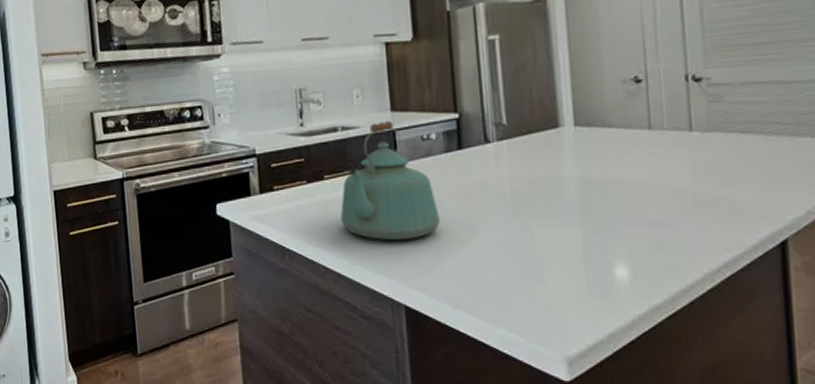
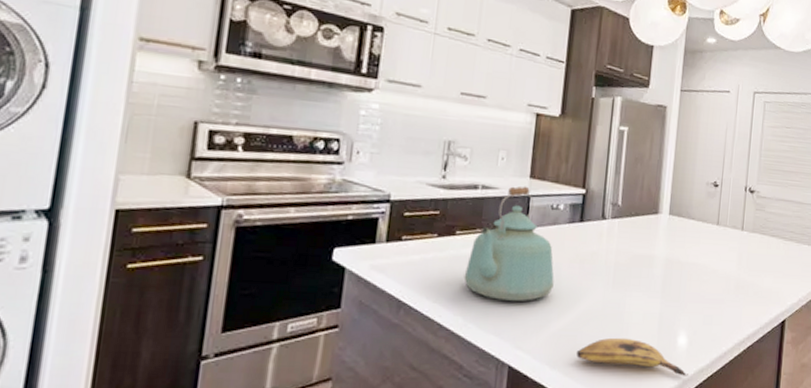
banana: none [480,272,640,315] -> present [576,337,689,376]

